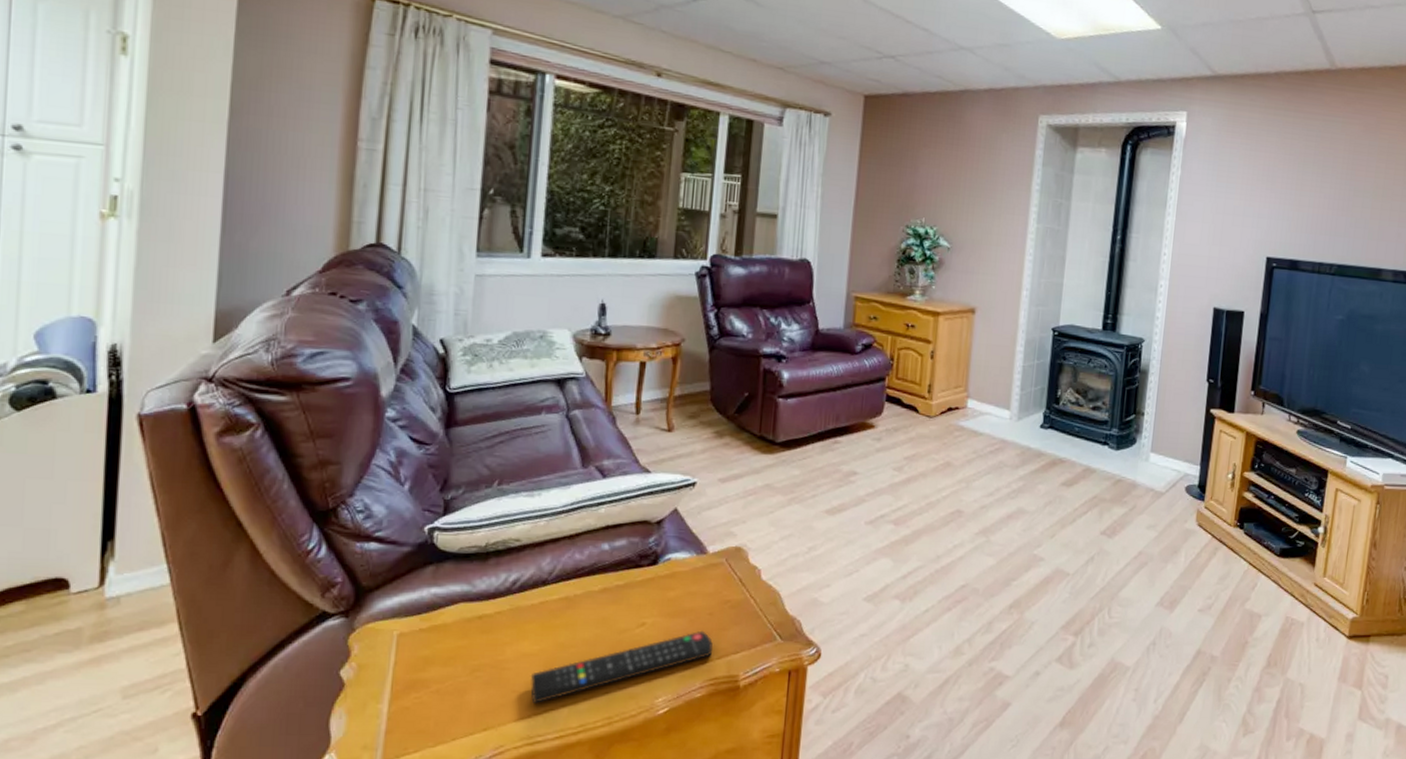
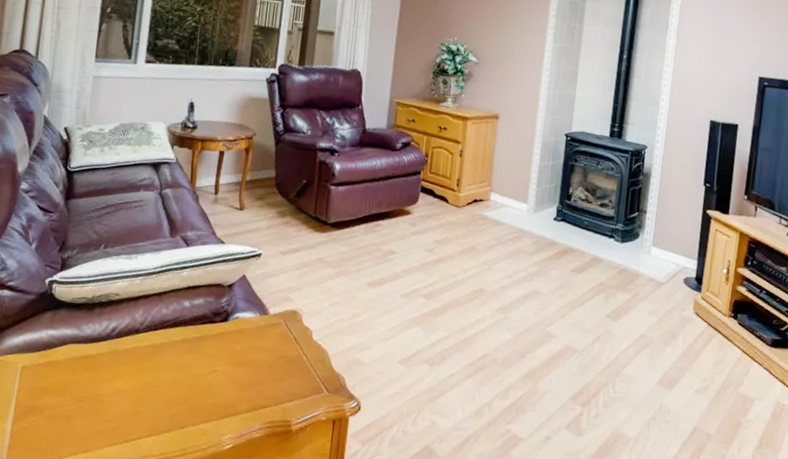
remote control: present [530,630,713,703] -> none [122,380,271,433]

